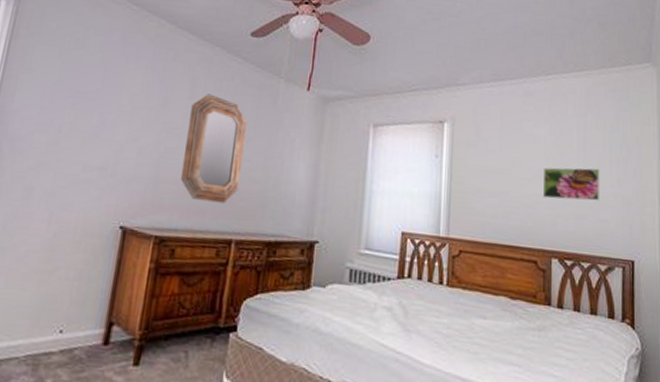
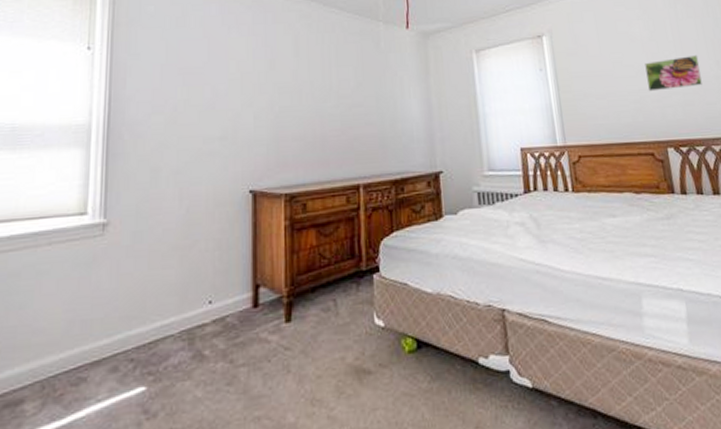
home mirror: present [180,94,247,204] -> none [298,48,358,153]

